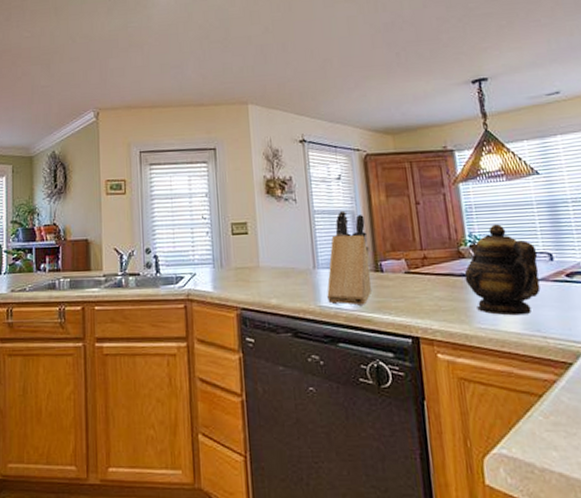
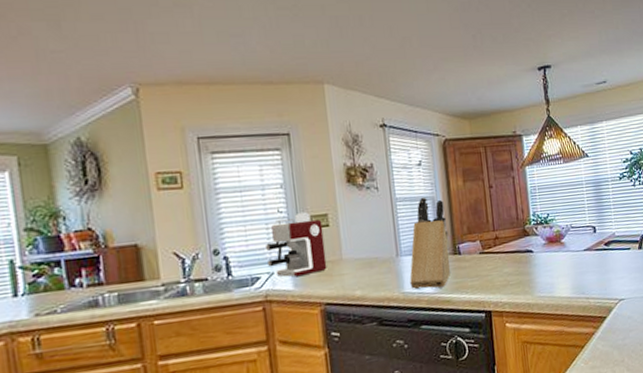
coffee maker: none [190,219,245,280] -> present [266,211,327,278]
teapot: present [464,224,541,316] -> none [528,203,586,284]

